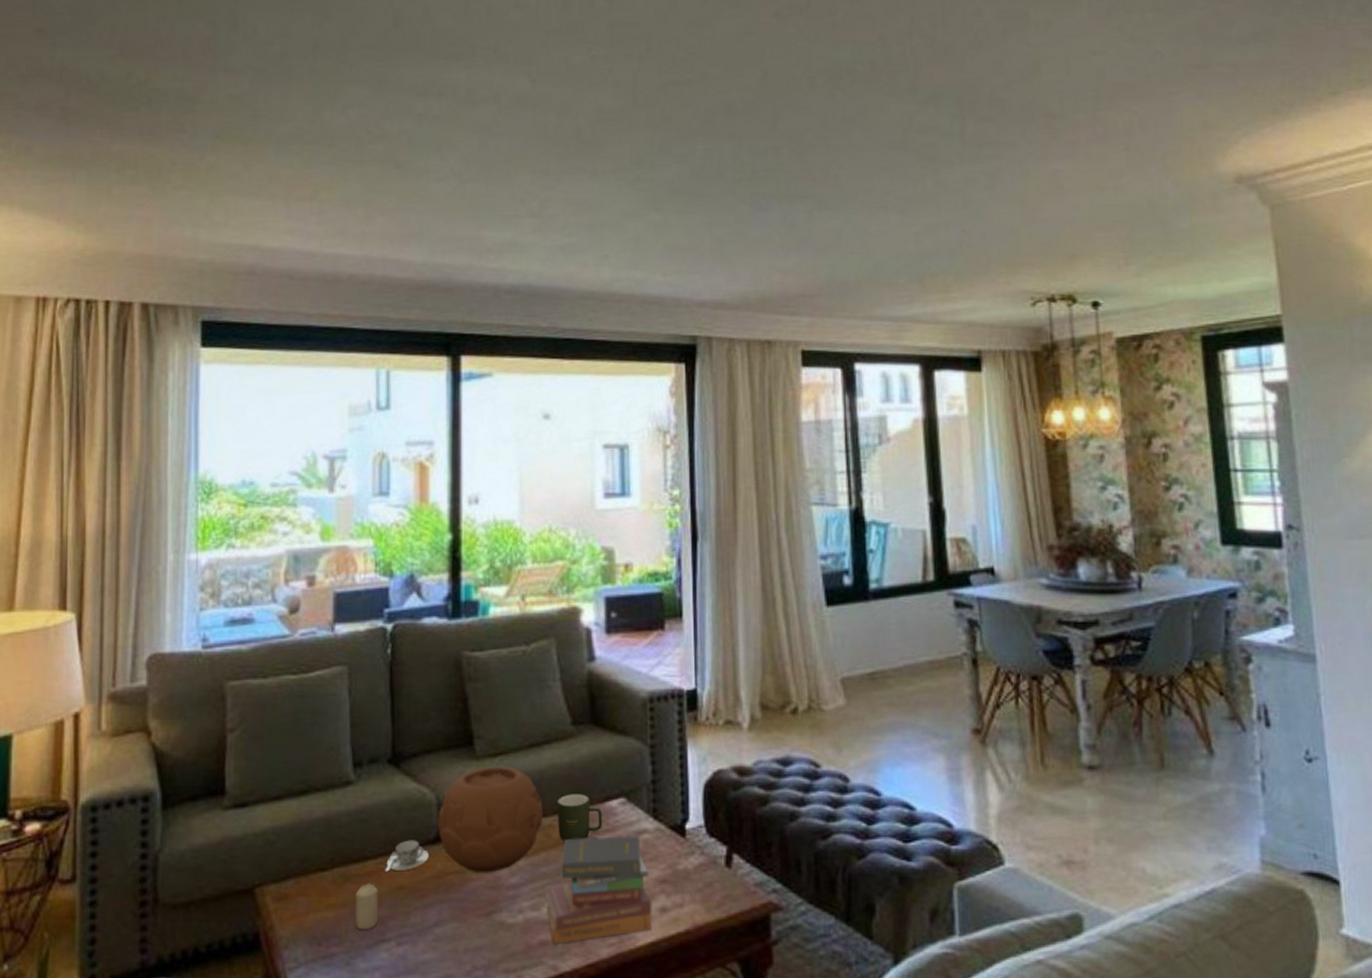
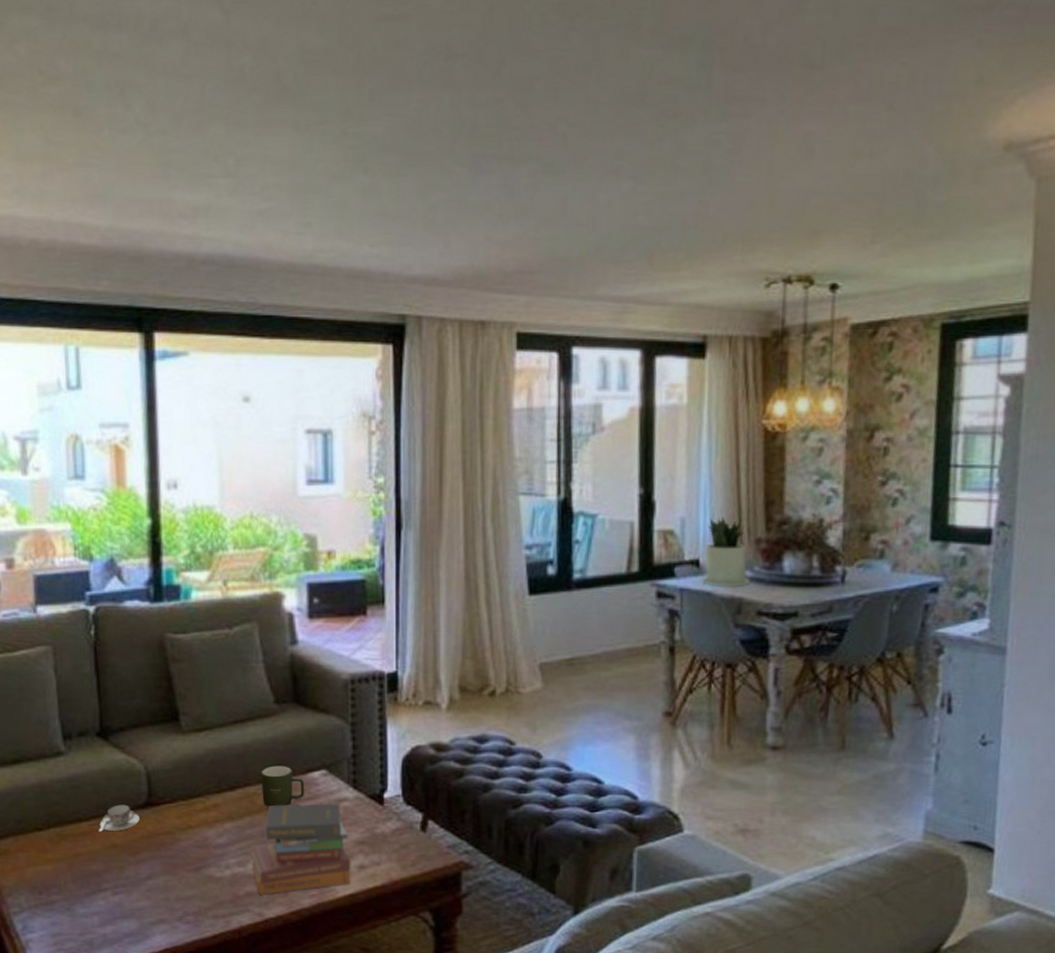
candle: present [356,883,379,930] -> none [72,842,95,882]
decorative bowl: present [436,766,543,873] -> none [146,740,248,834]
planter: none [999,524,1047,596] -> present [702,516,751,588]

